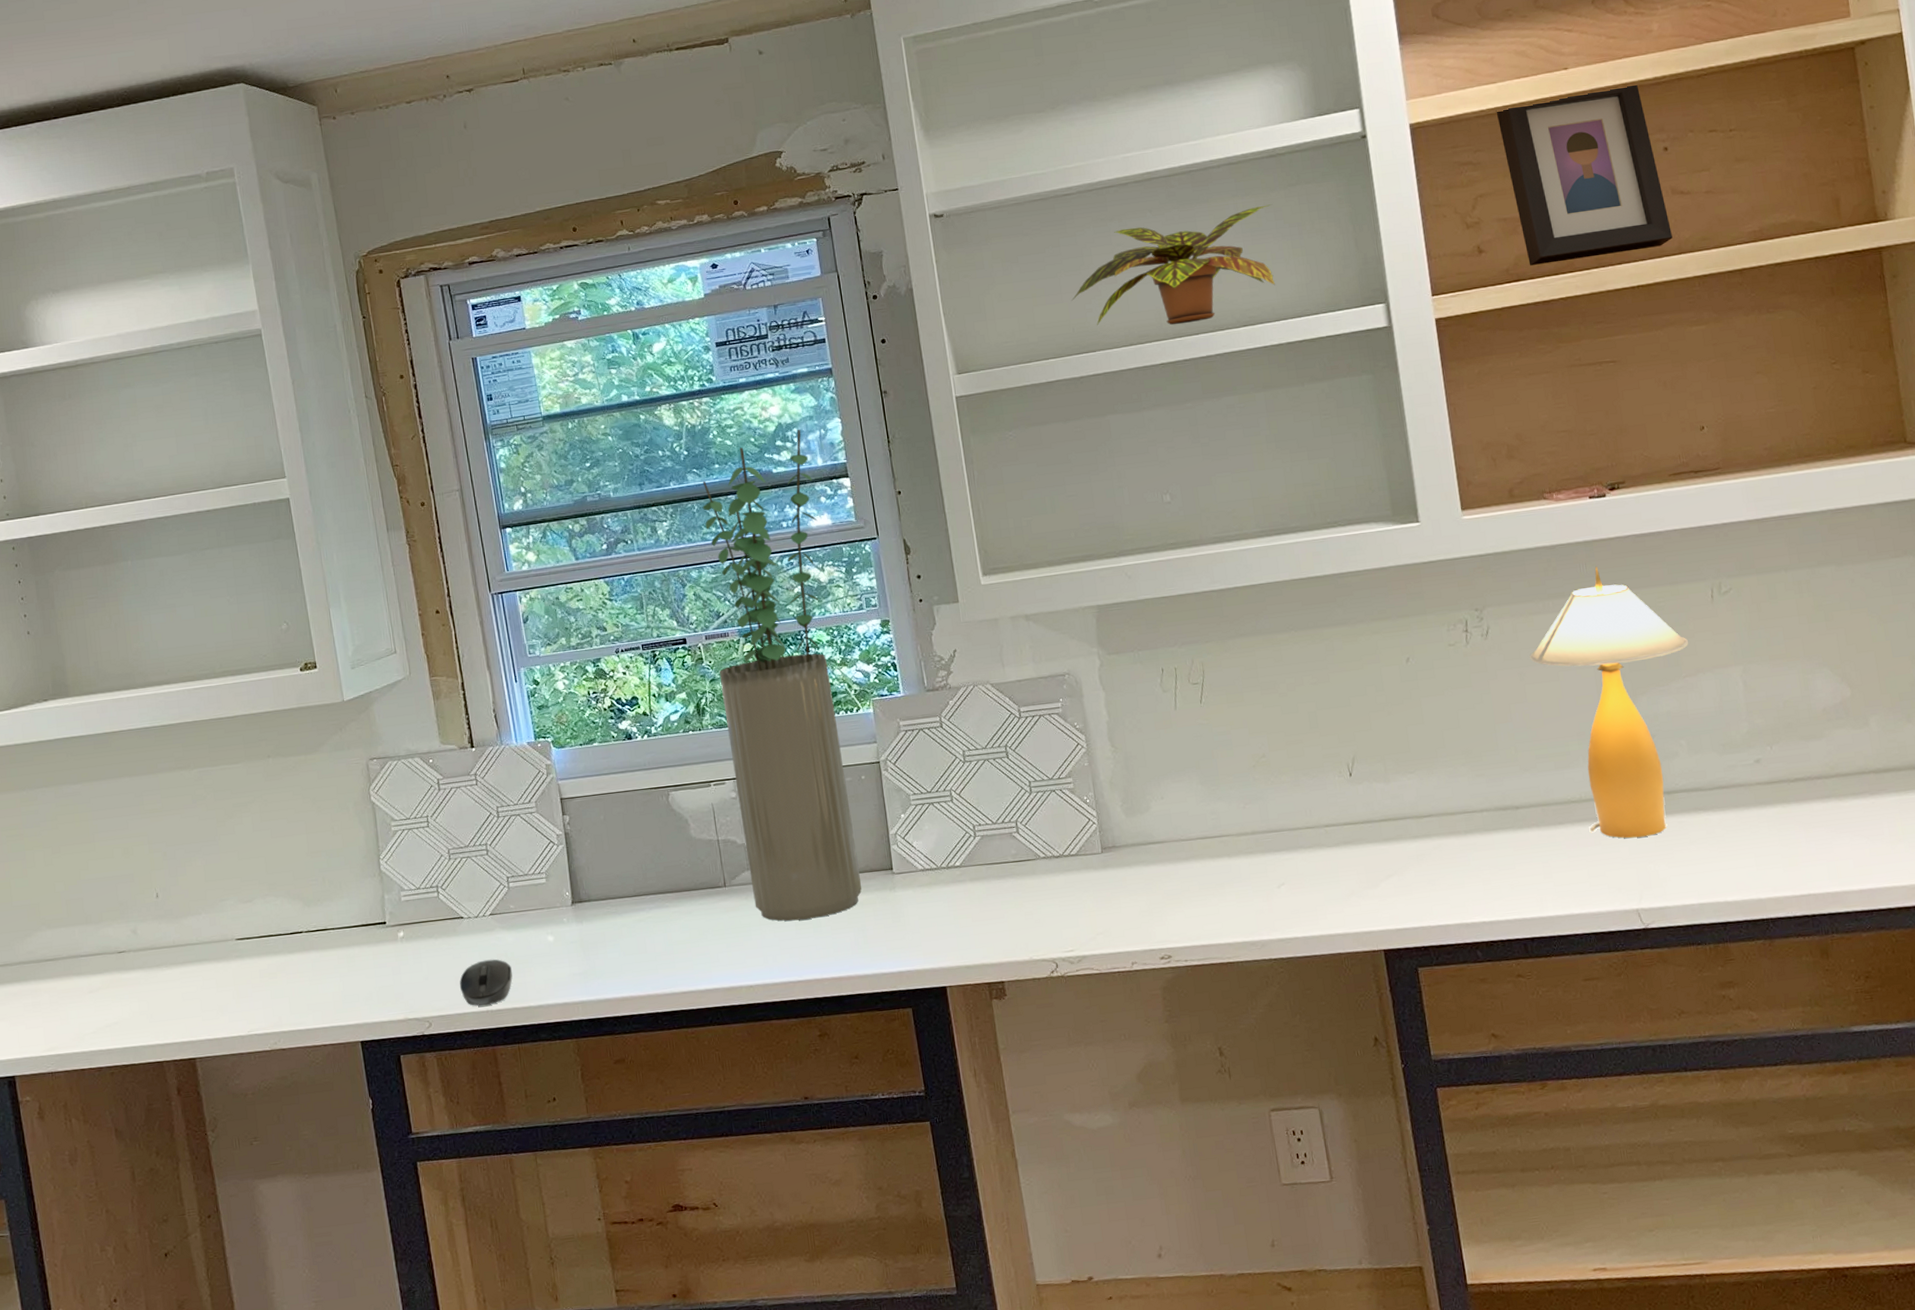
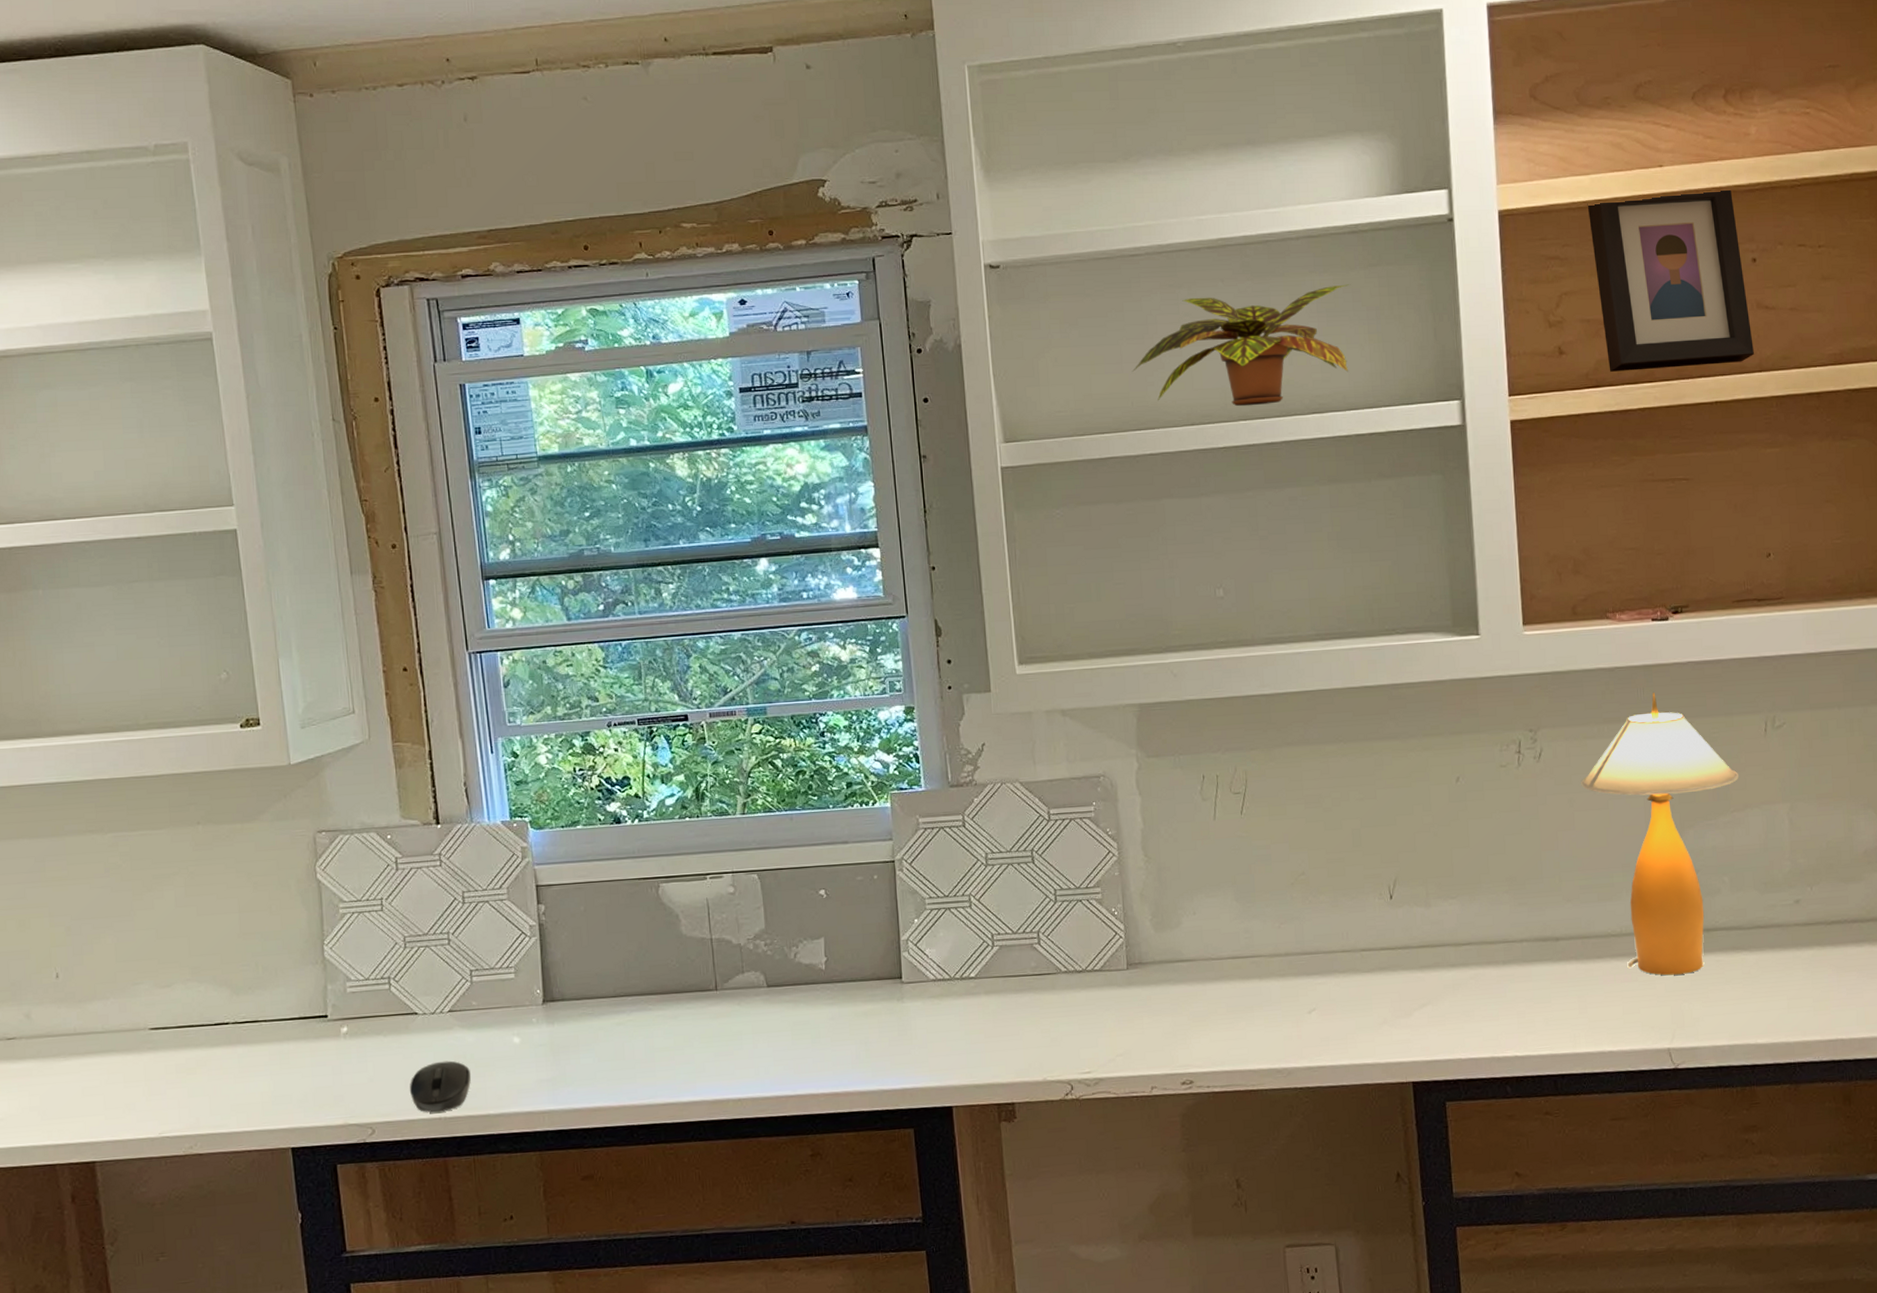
vase: present [702,429,862,921] -> none [714,490,867,1030]

